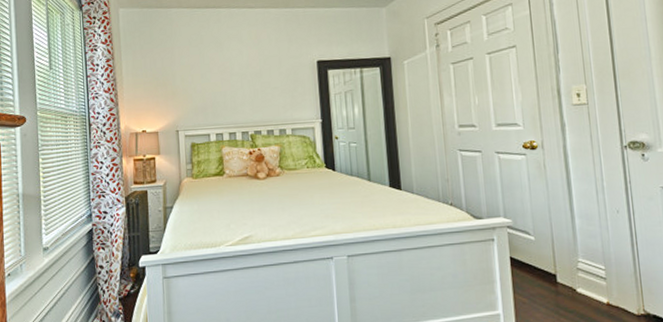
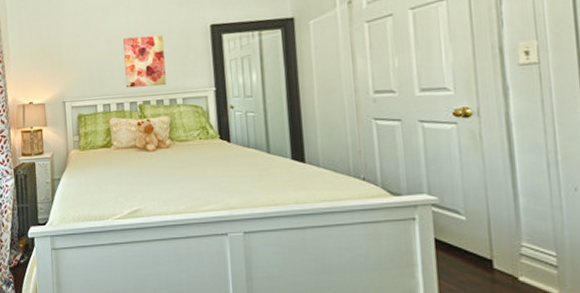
wall art: none [236,69,276,118] -> present [123,35,166,88]

